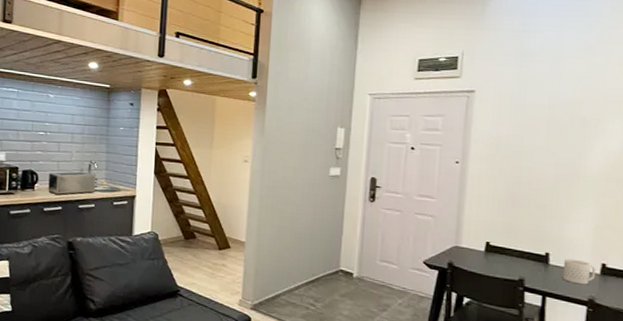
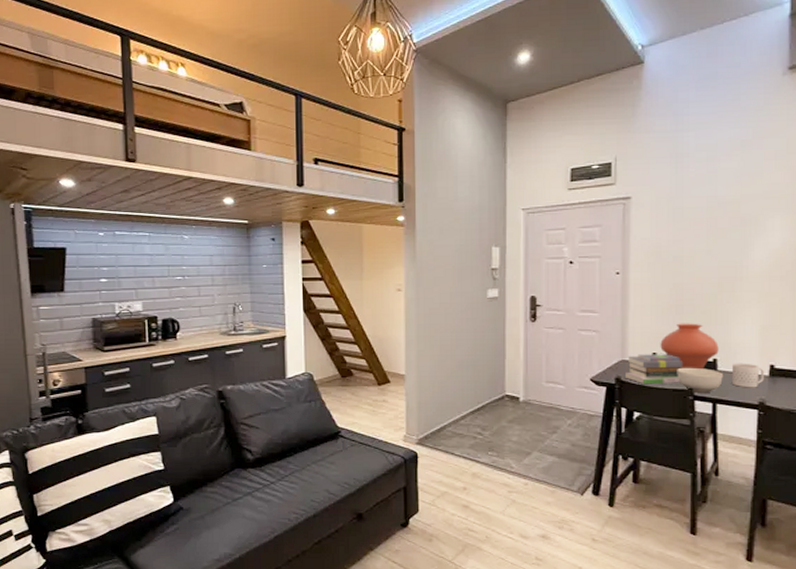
toaster: present [48,171,96,196] -> none [191,315,242,343]
books: none [457,242,515,273] -> present [624,354,682,385]
vase: none [494,215,552,262] -> present [660,323,719,370]
bowl: none [508,258,554,286] -> present [677,367,723,394]

